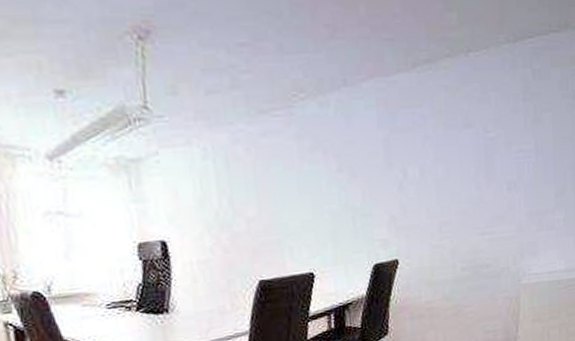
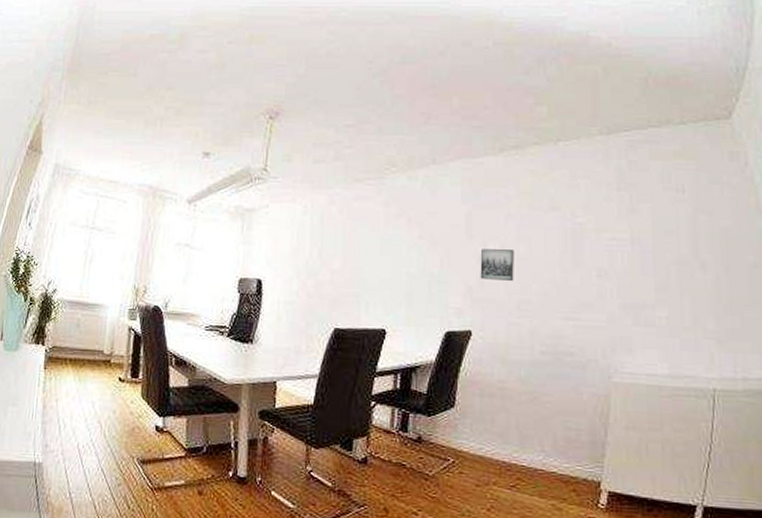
wall art: none [401,173,435,207] -> present [480,249,514,282]

